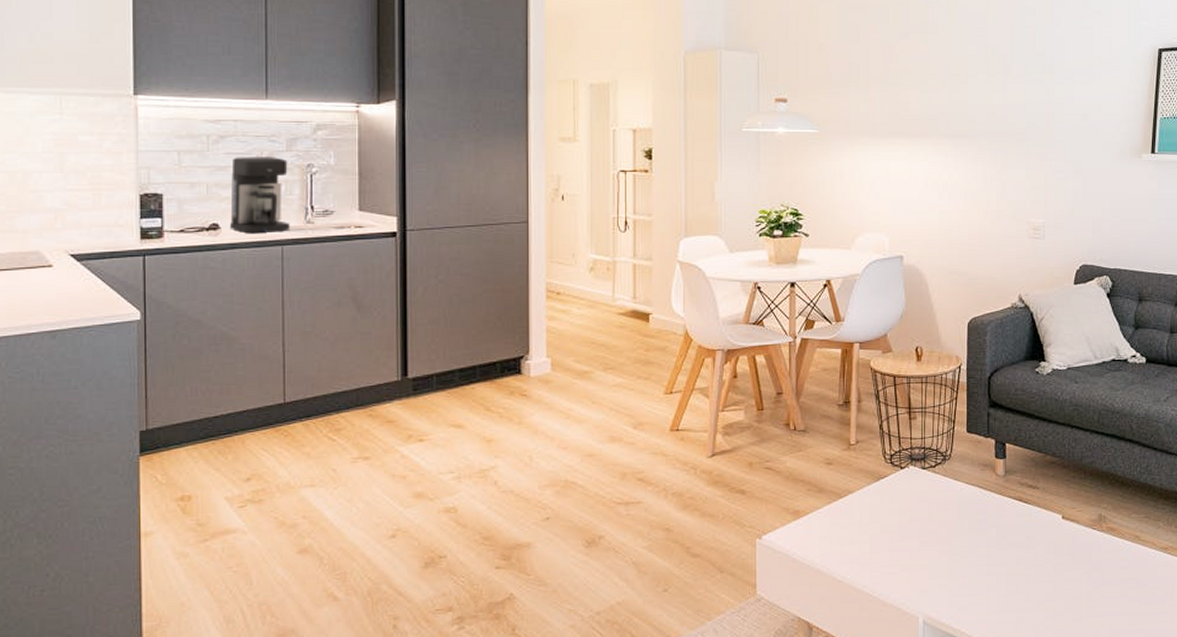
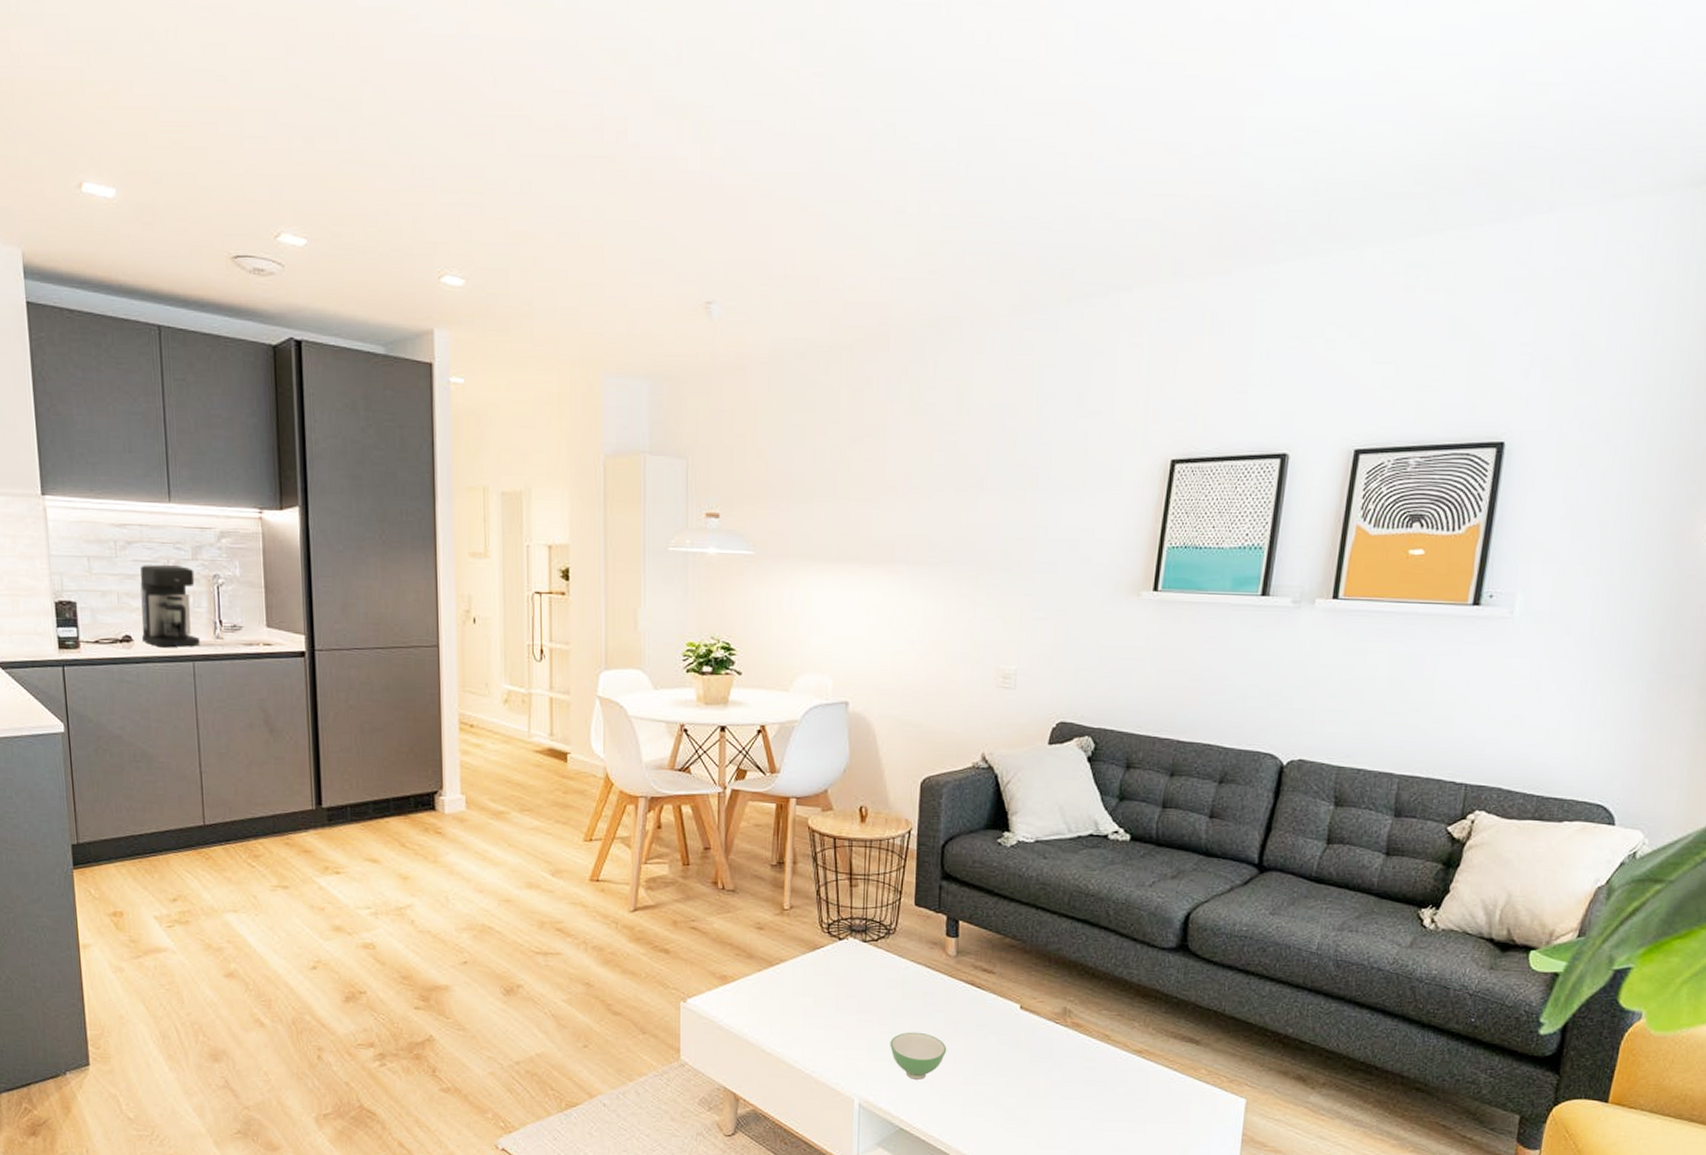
bowl: none [950,548,1000,593] -> present [890,1032,947,1080]

